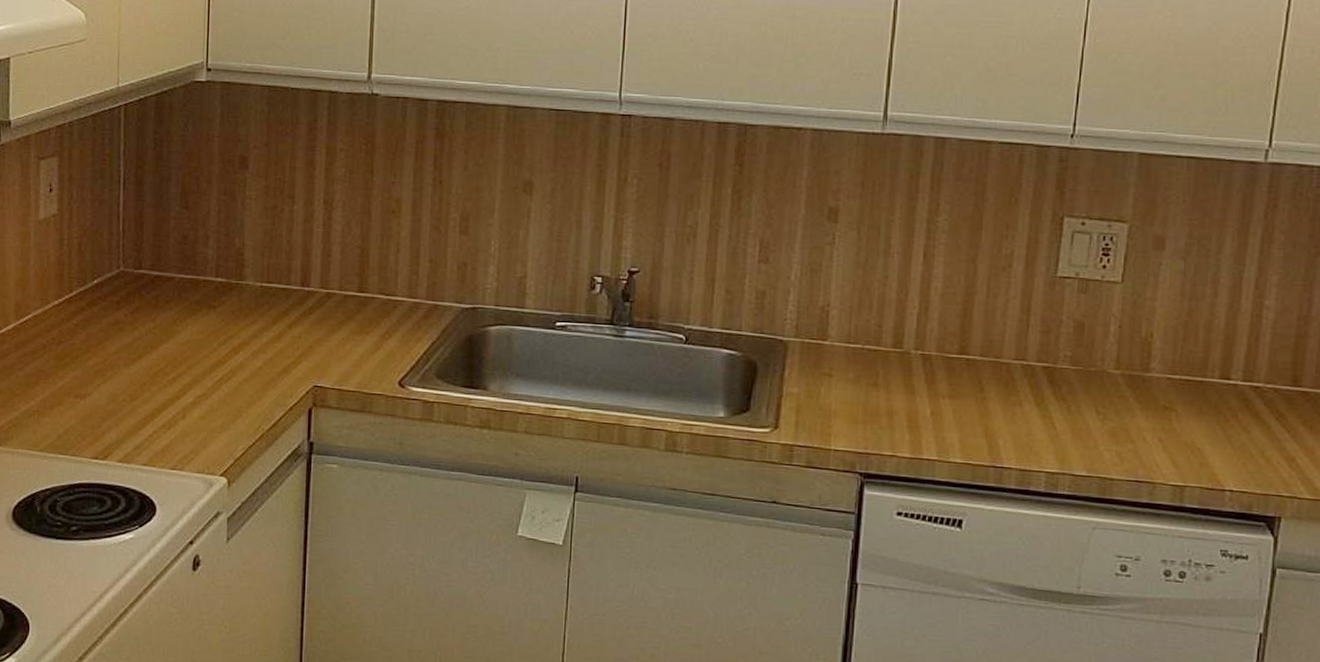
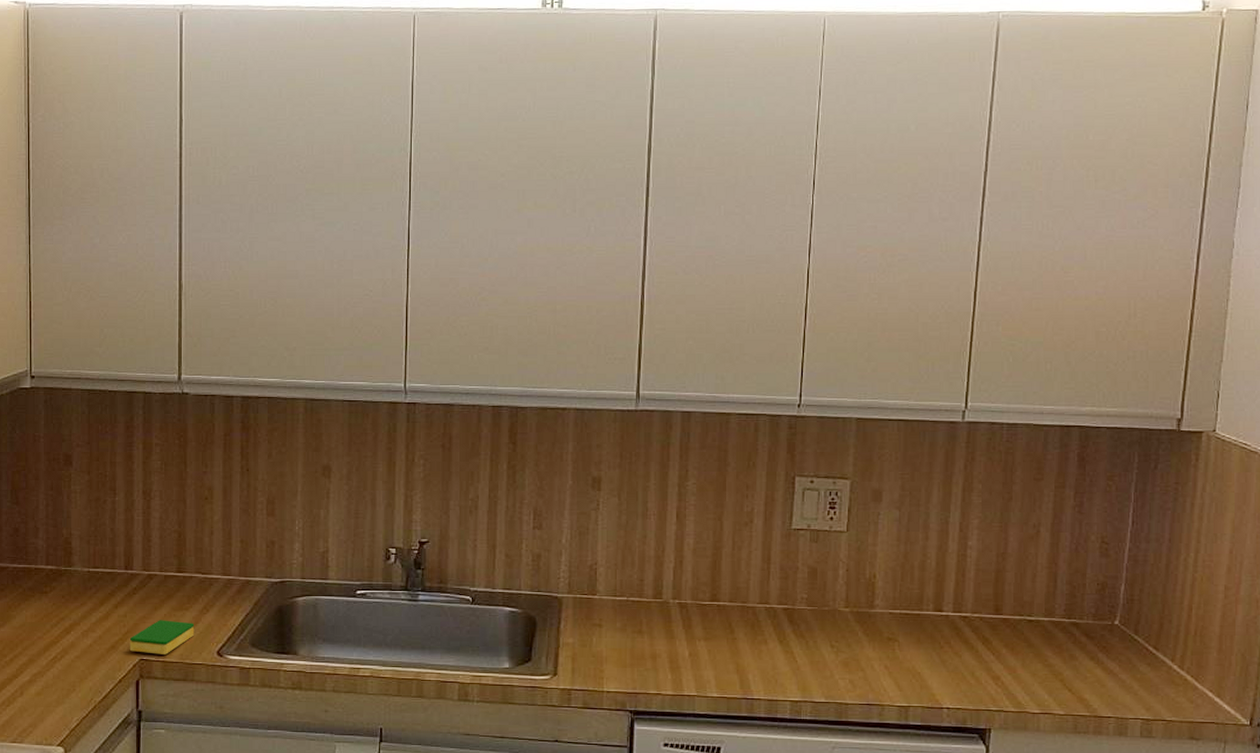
dish sponge: none [302,343,375,382] -> present [129,620,195,655]

